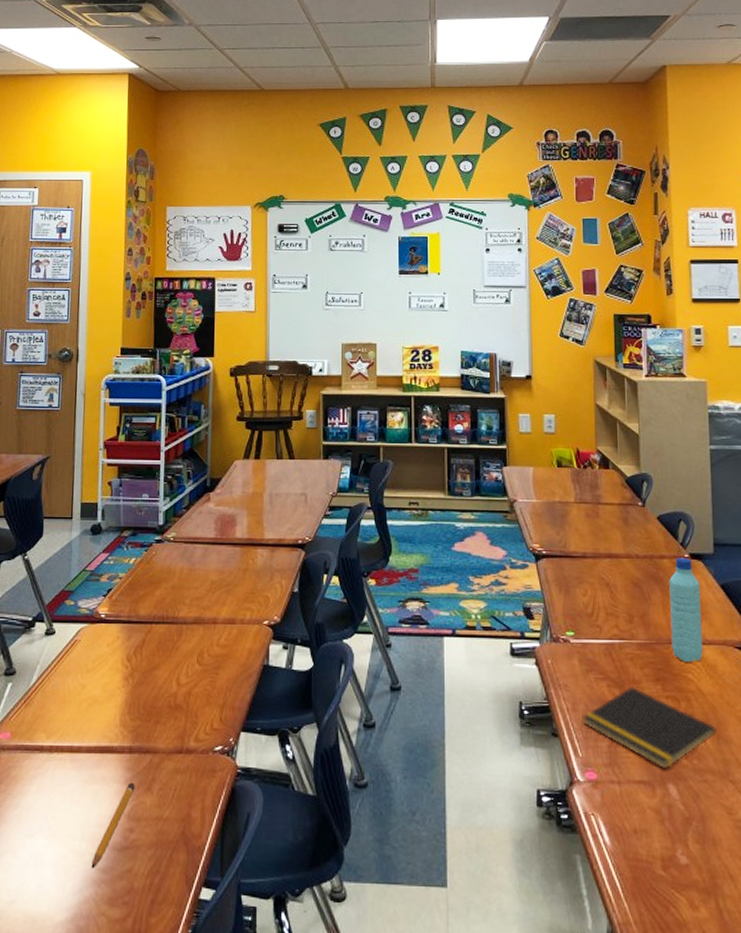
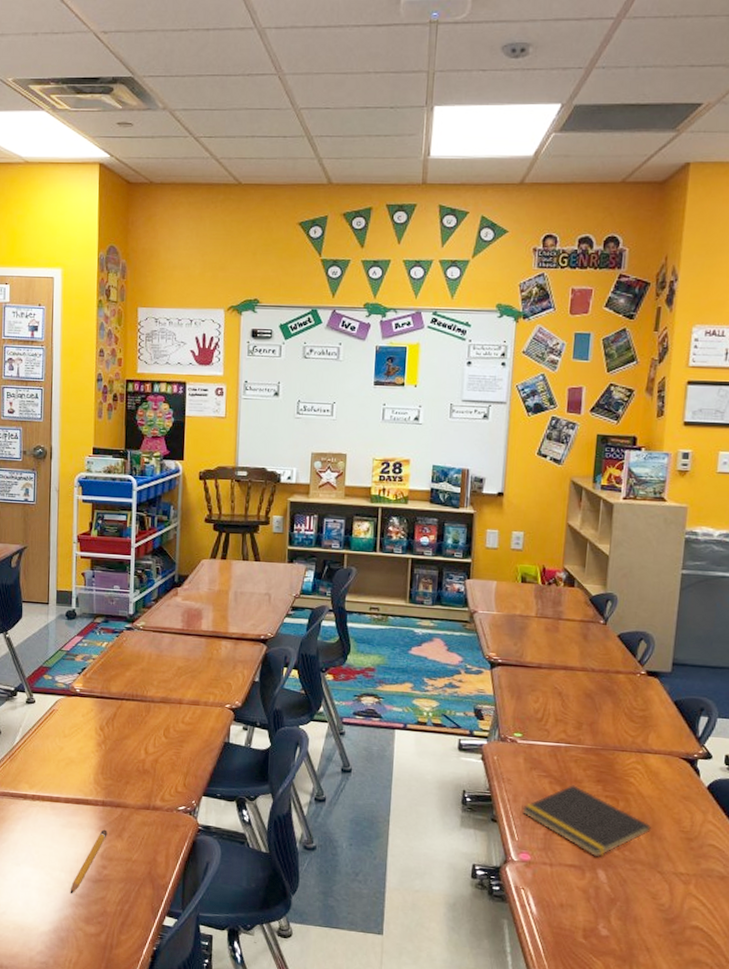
water bottle: present [669,558,703,662] -> none [617,674,654,768]

